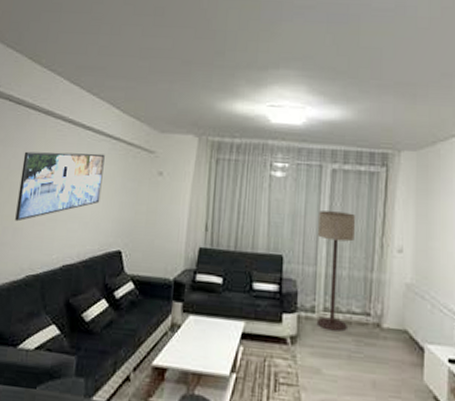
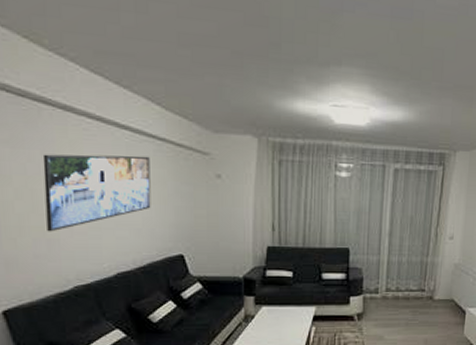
floor lamp: present [316,210,355,332] -> none [380,207,414,306]

